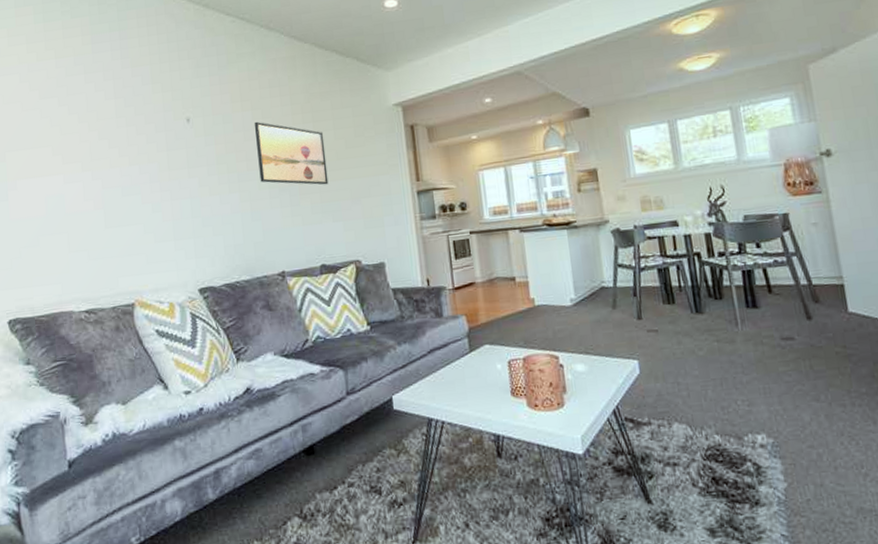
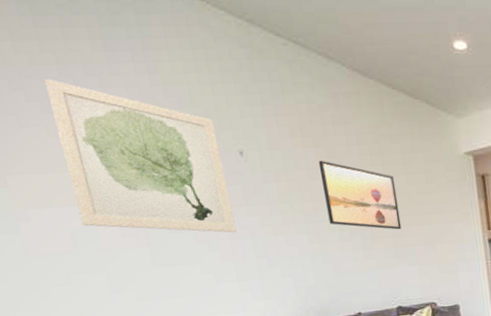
wall art: none [44,70,177,194] -> present [44,78,236,233]

